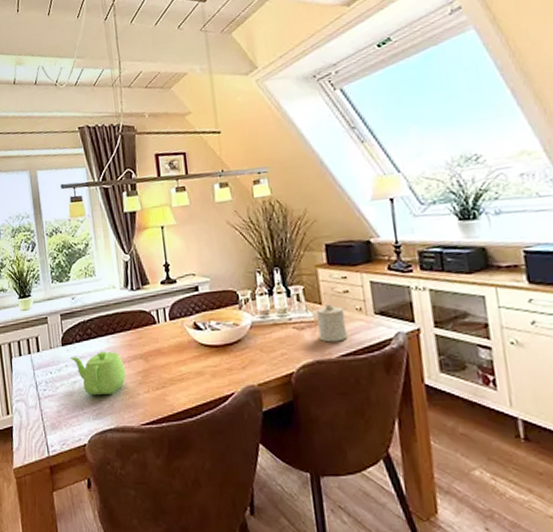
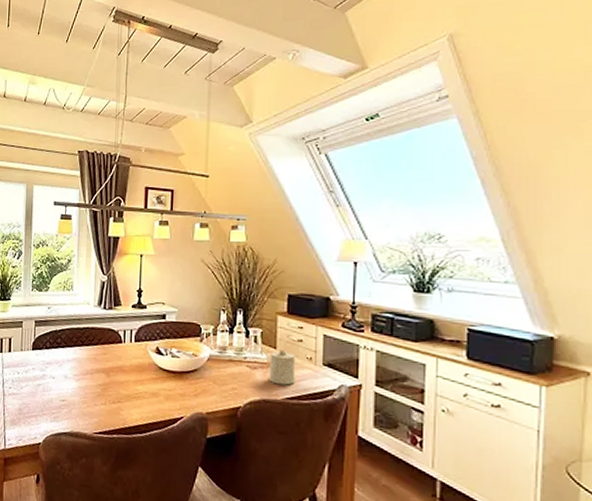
teapot: present [71,351,127,396] -> none [38,360,88,401]

